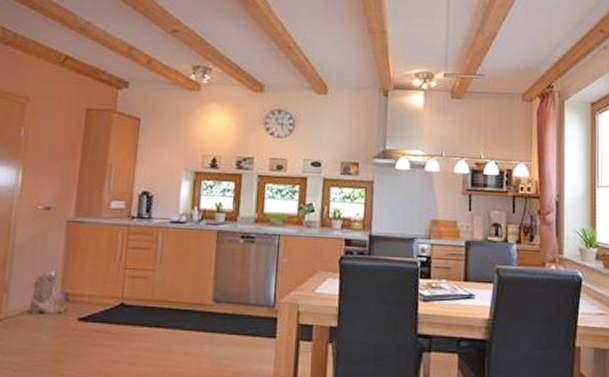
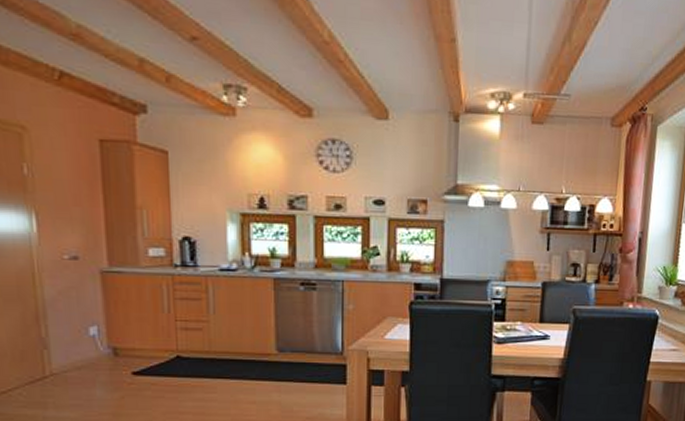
boots: present [29,272,68,315] -> none [75,327,119,370]

